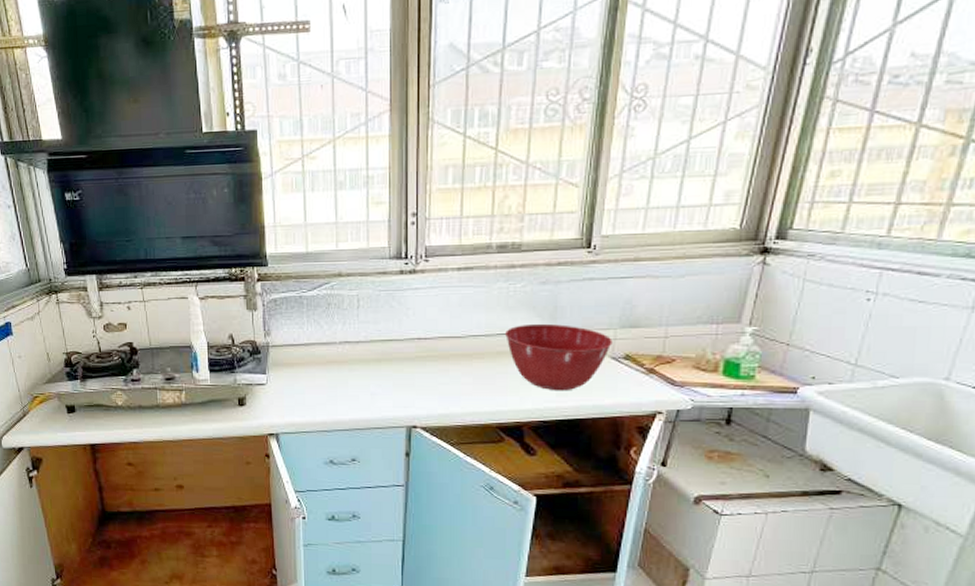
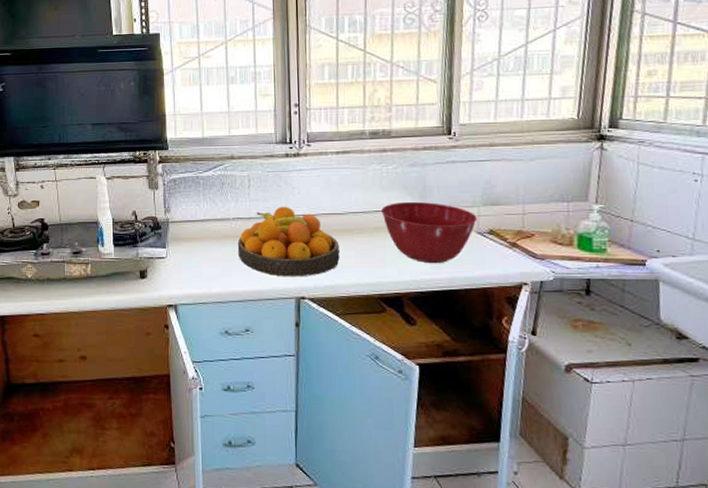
fruit bowl: none [344,329,457,405] -> present [237,206,340,277]

